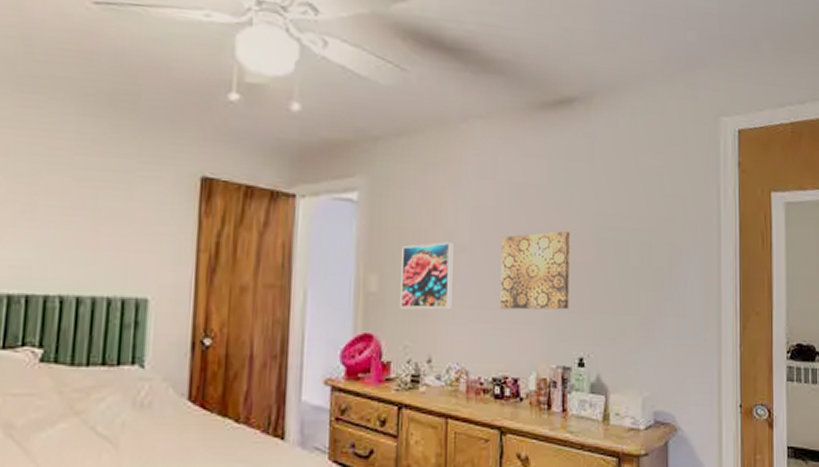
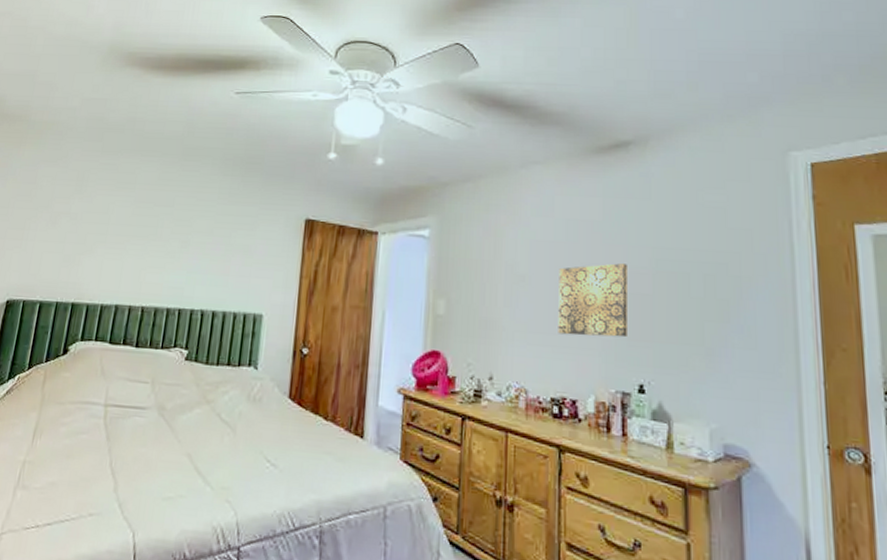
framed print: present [400,242,454,309] -> none [465,272,514,332]

